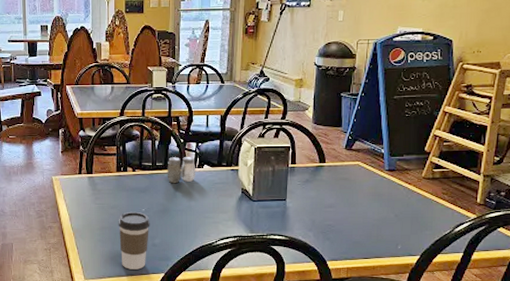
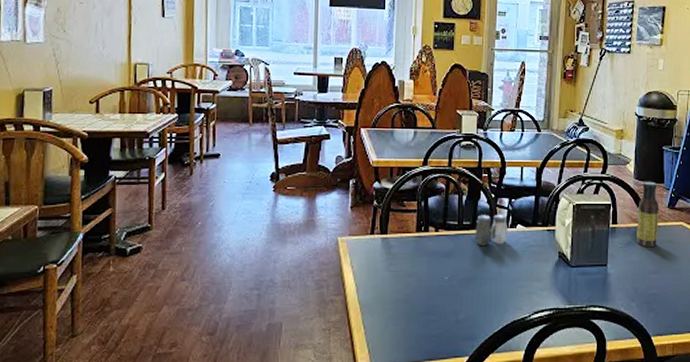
coffee cup: present [118,211,150,270] -> none [415,280,454,353]
sauce bottle: none [314,125,337,185] -> present [637,181,659,248]

